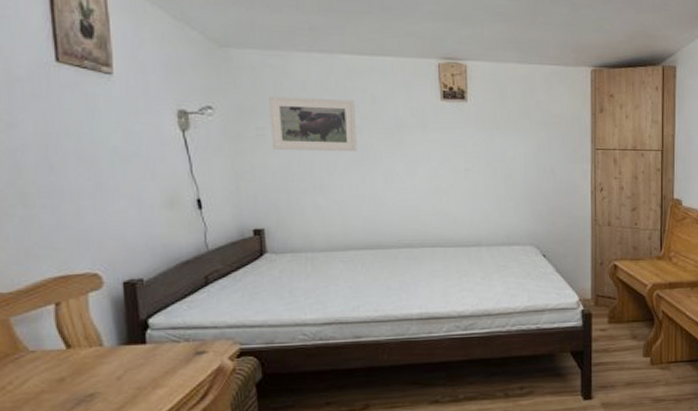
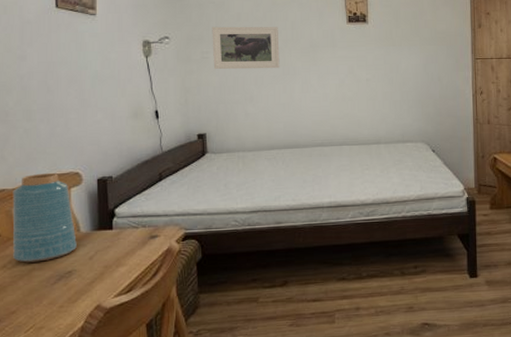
vase: none [9,273,99,384] -> present [12,172,77,263]

